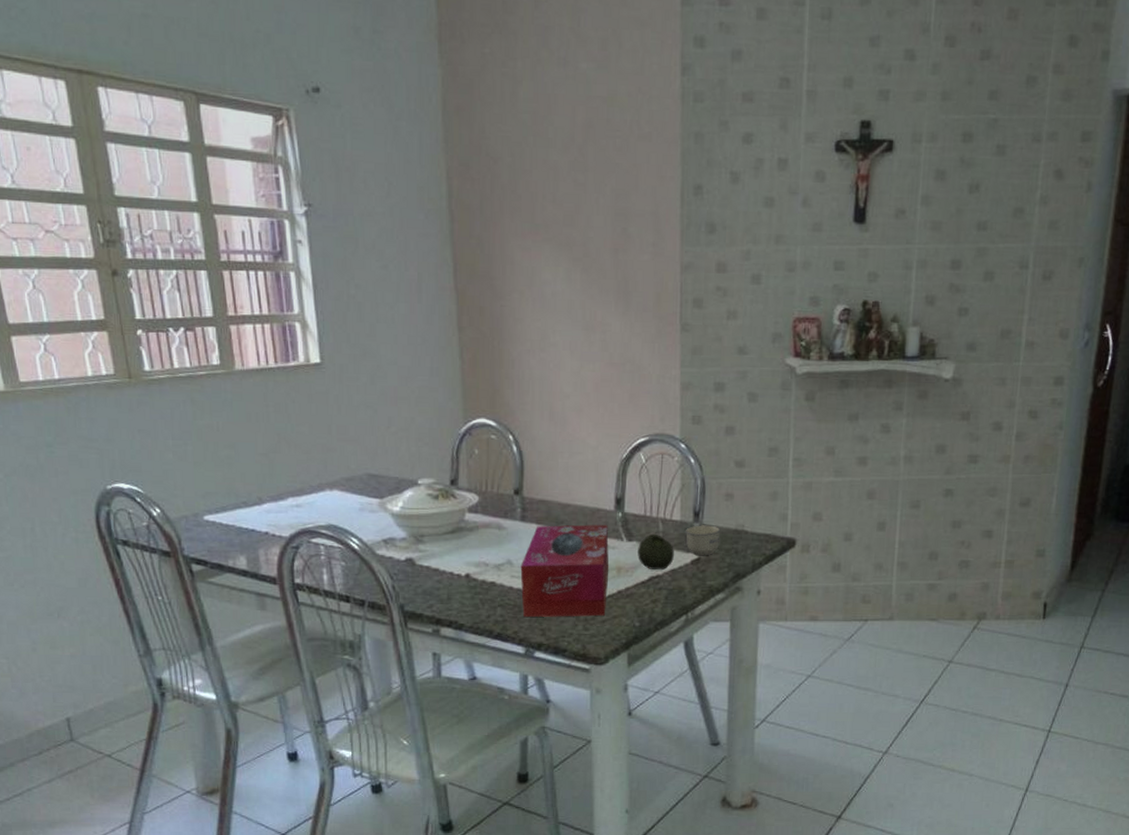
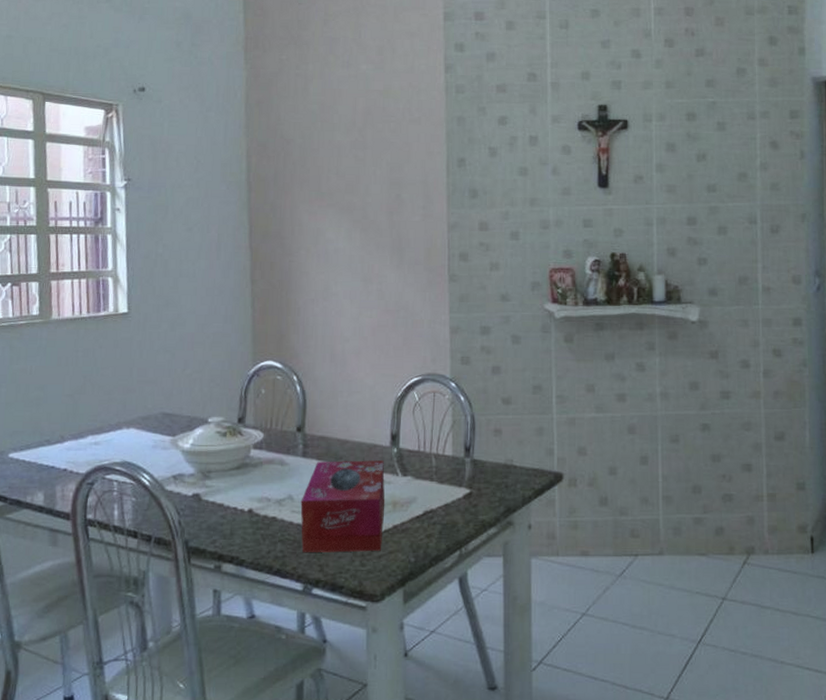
fruit: present [638,533,674,570] -> none [412,468,447,504]
cup: present [686,524,720,555] -> none [457,459,491,490]

